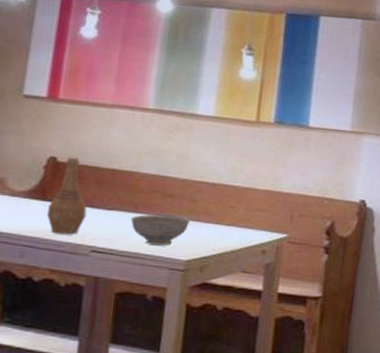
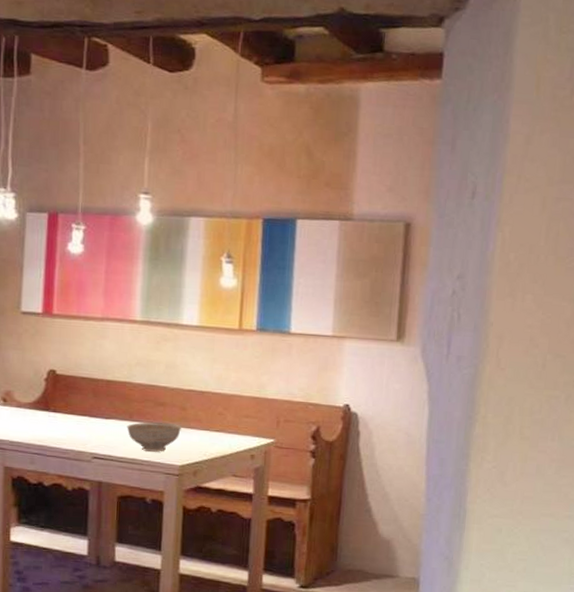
vase: present [47,157,87,235] -> none [51,369,86,443]

